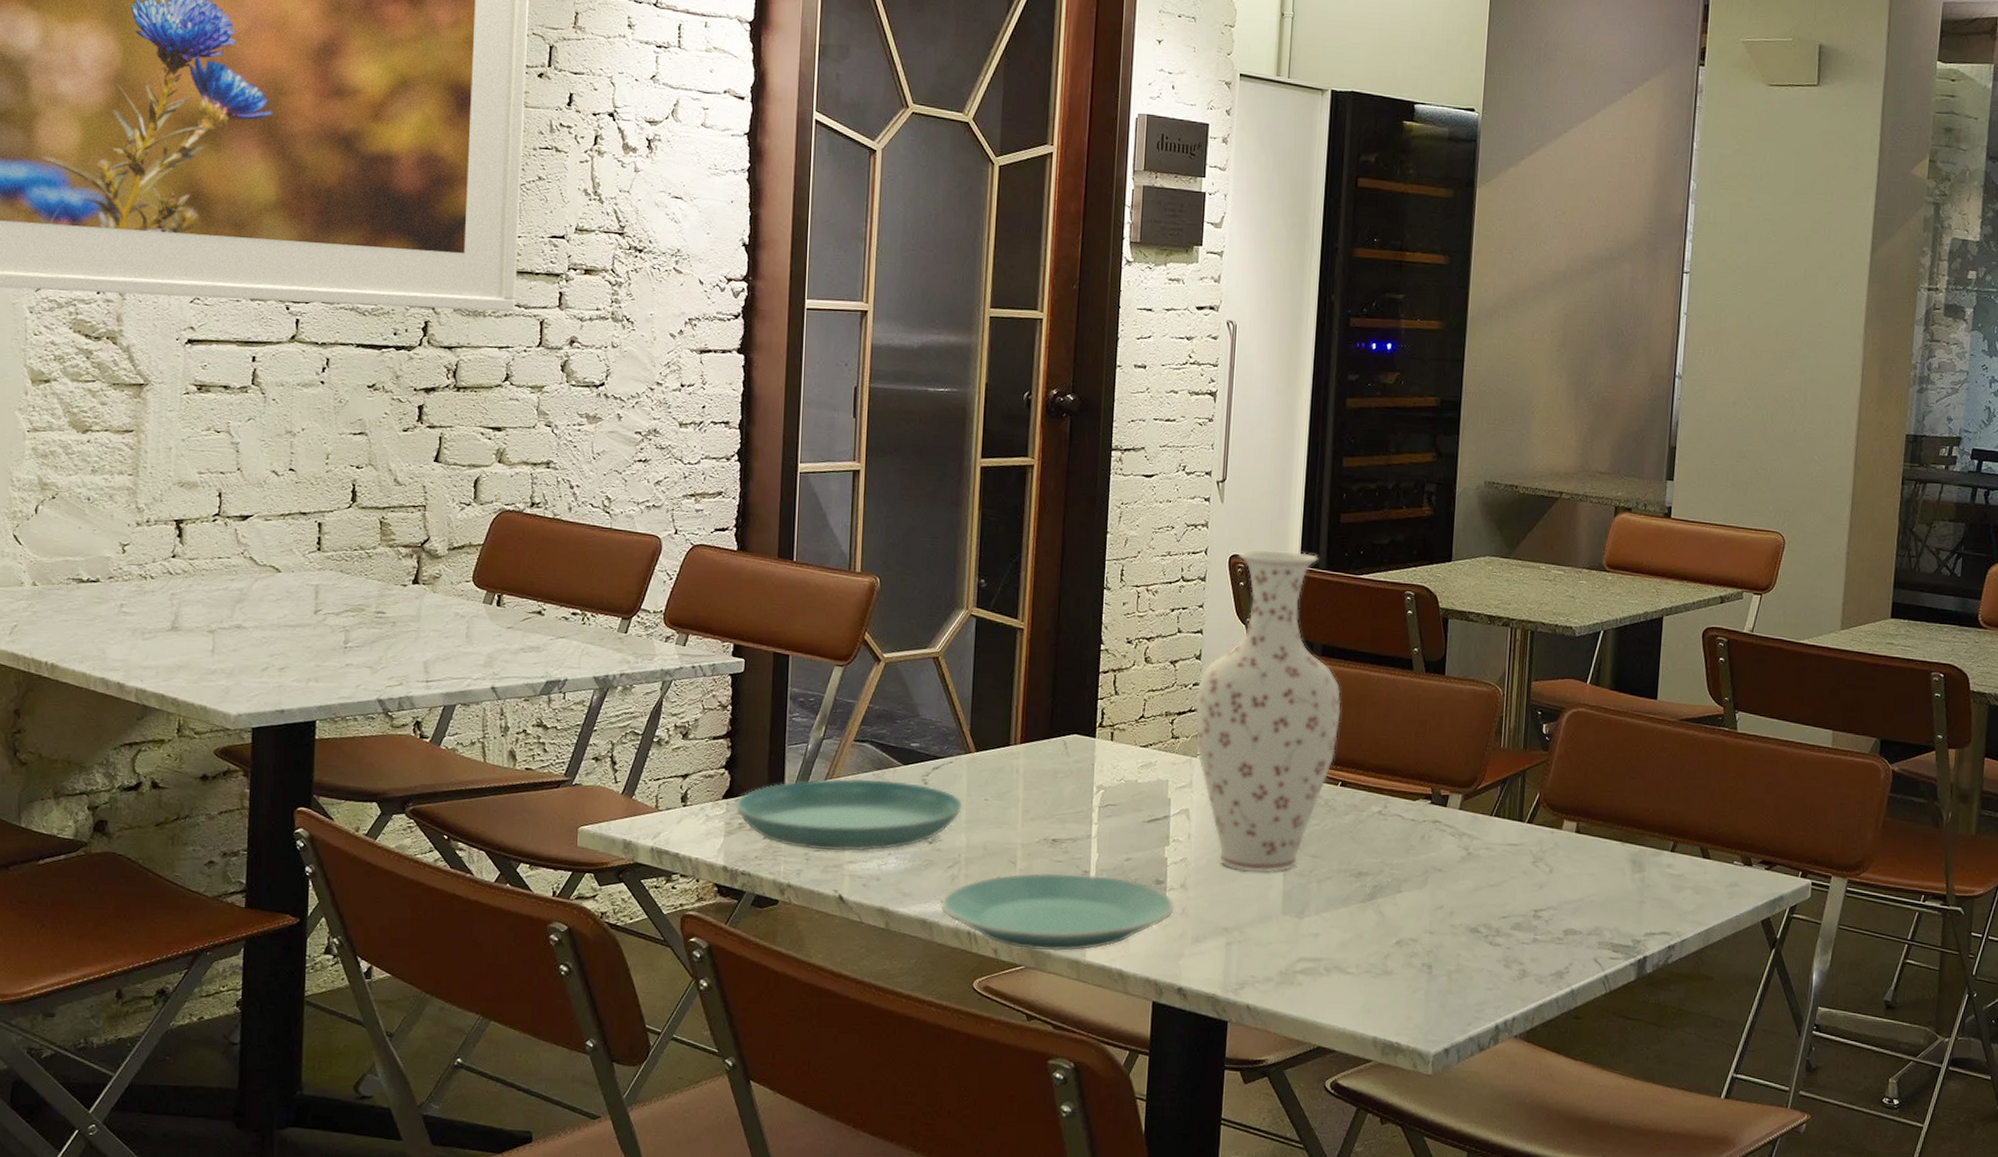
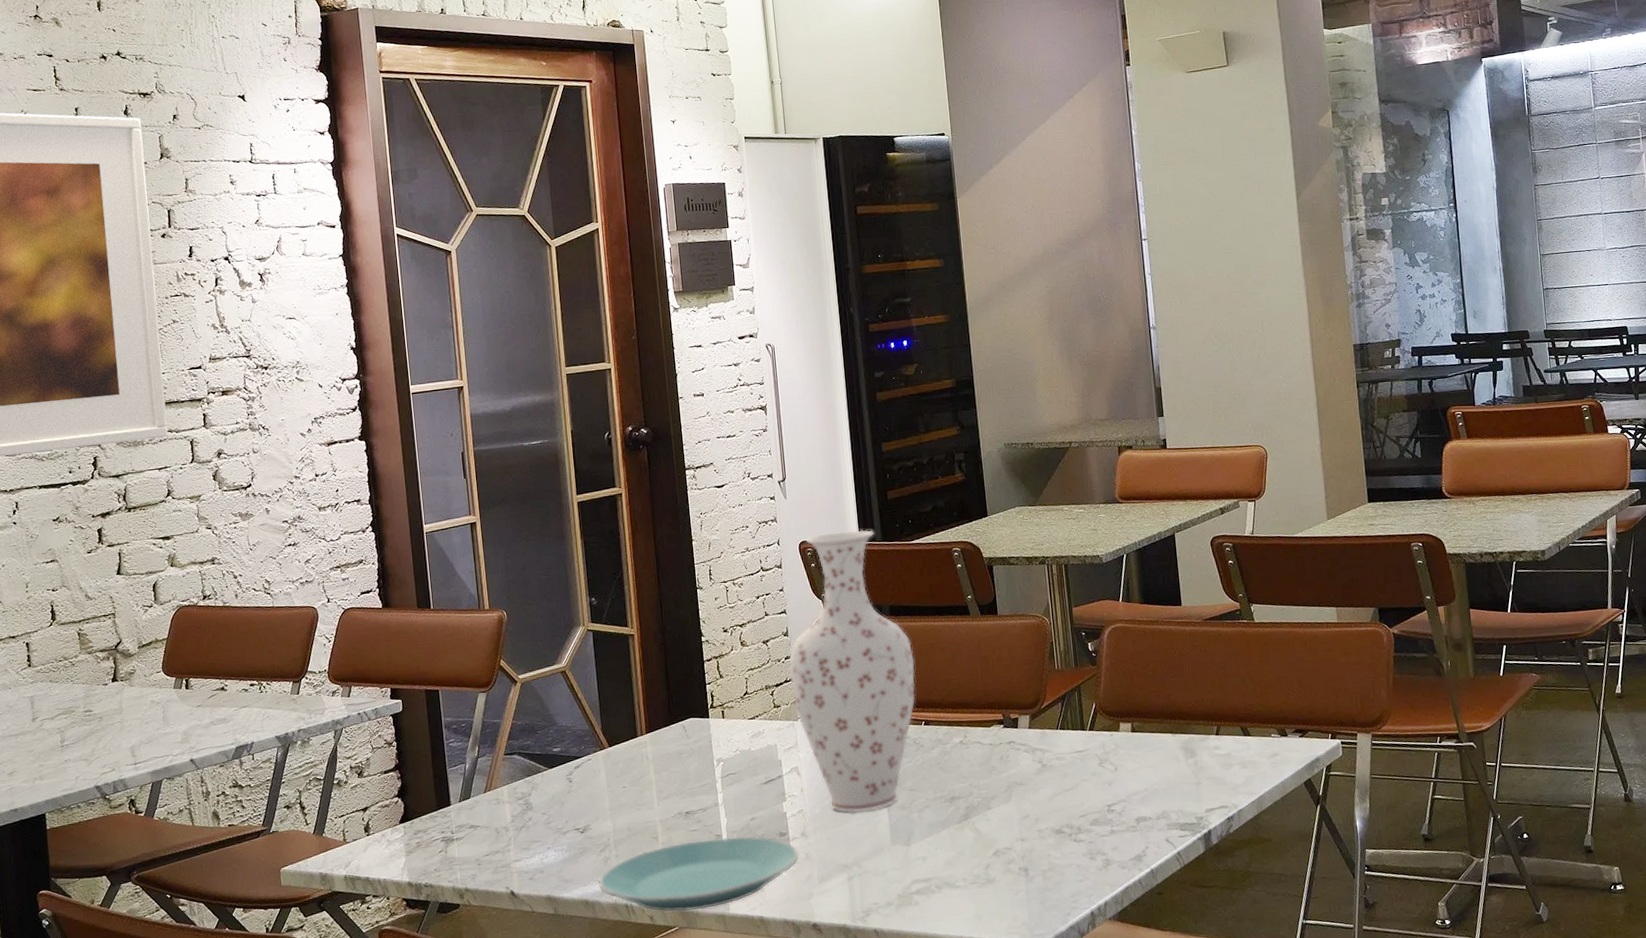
saucer: present [735,778,963,852] -> none [411,783,605,856]

